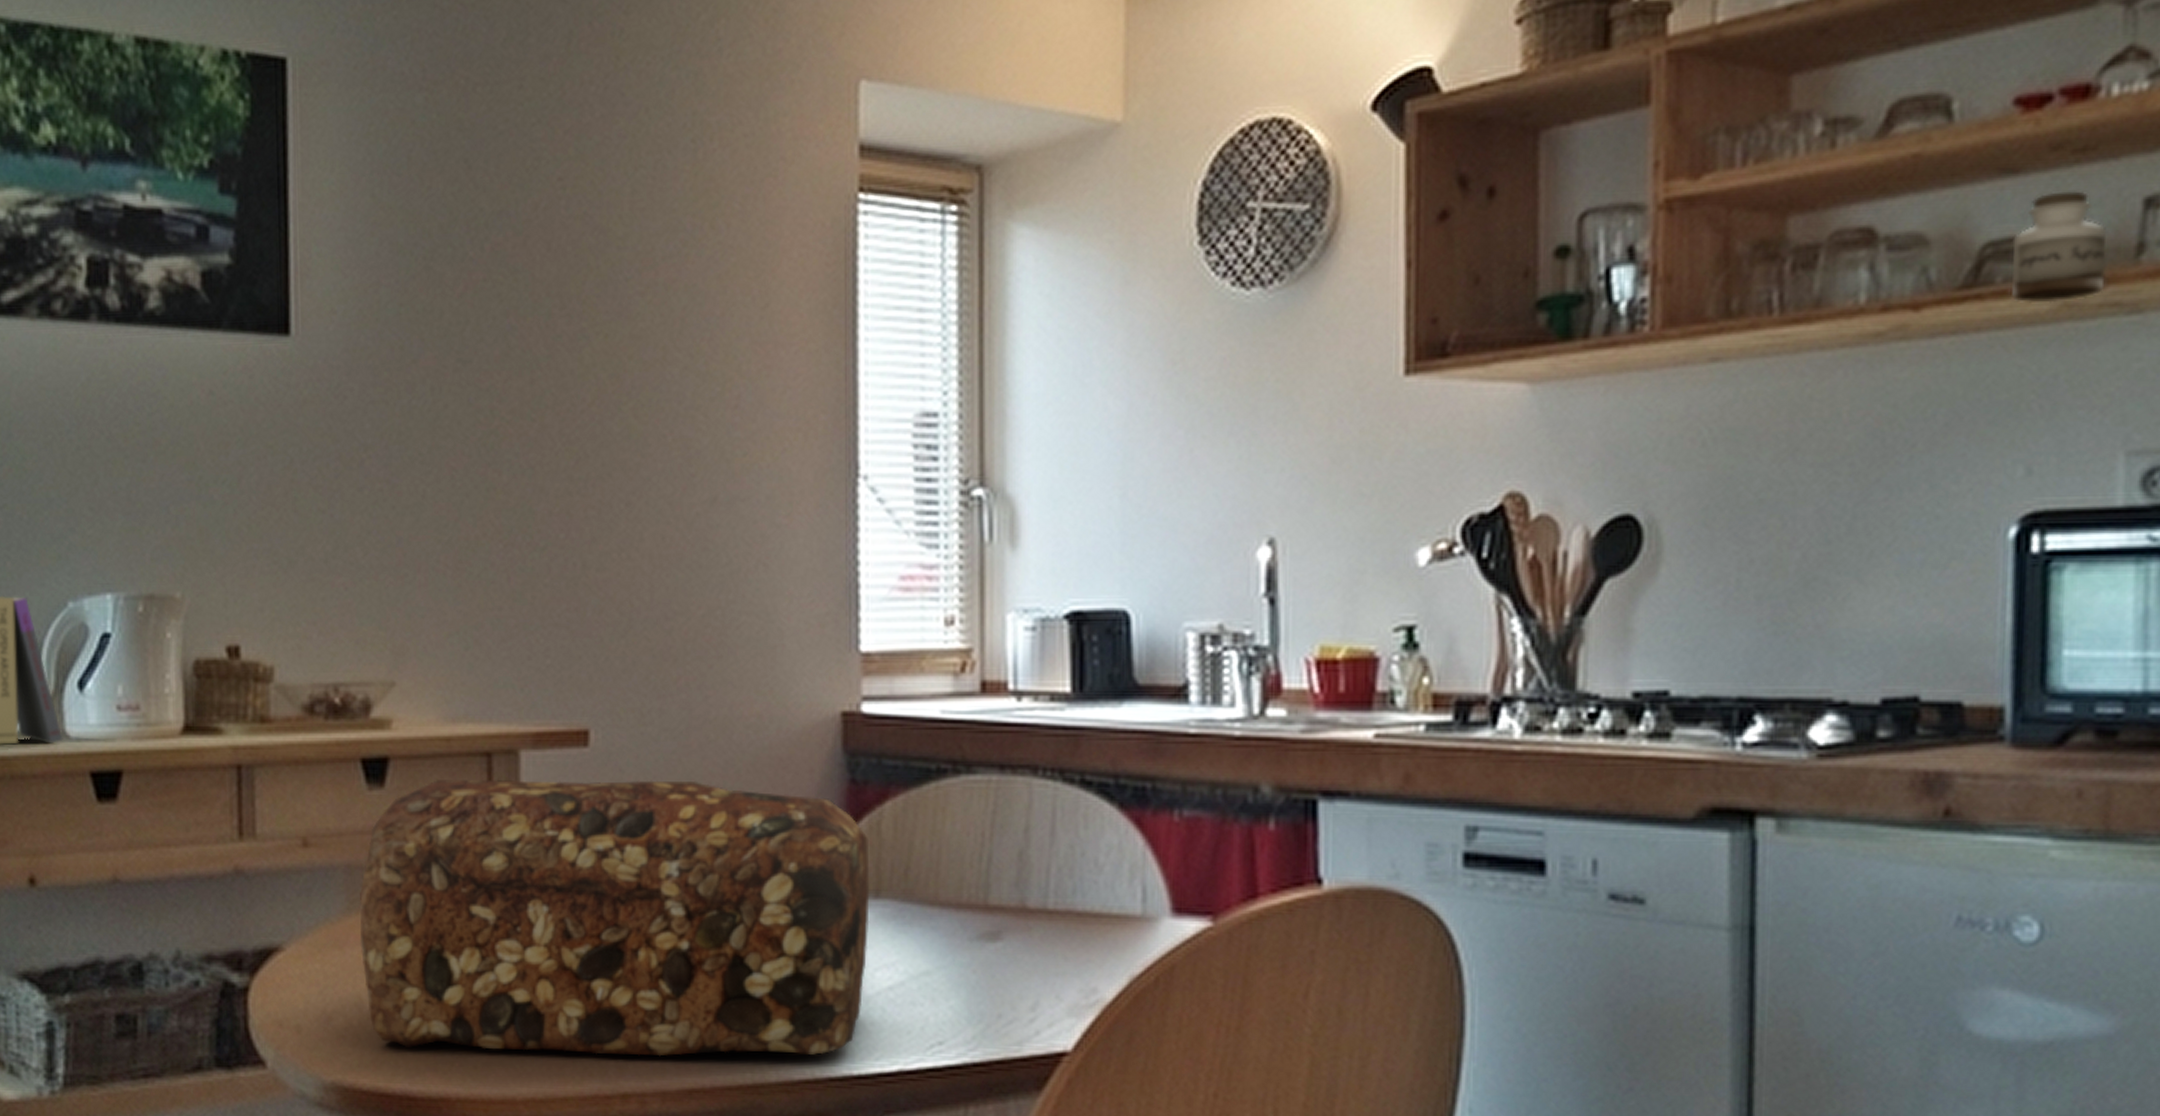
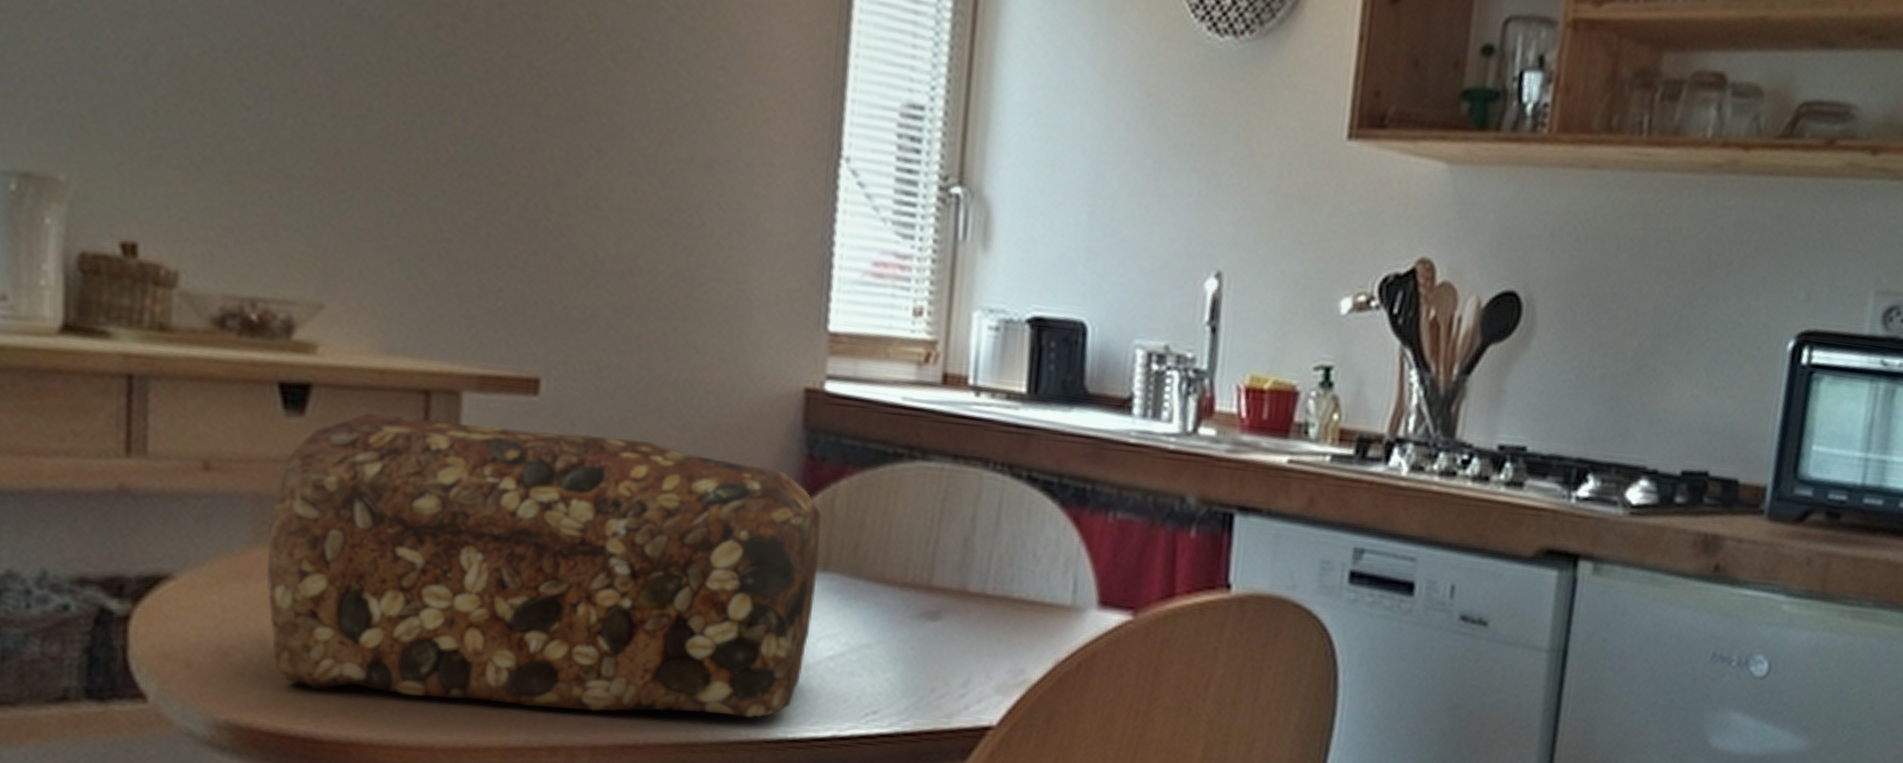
jar: present [2012,190,2107,304] -> none [1815,68,1886,162]

